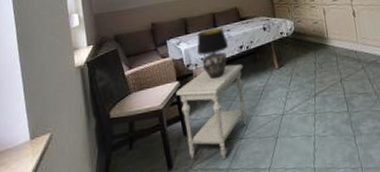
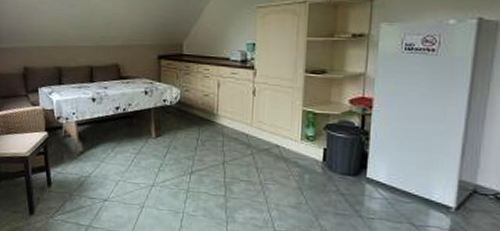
side table: present [176,64,247,160] -> none [43,124,117,217]
table lamp: present [197,27,229,80] -> none [69,82,104,137]

